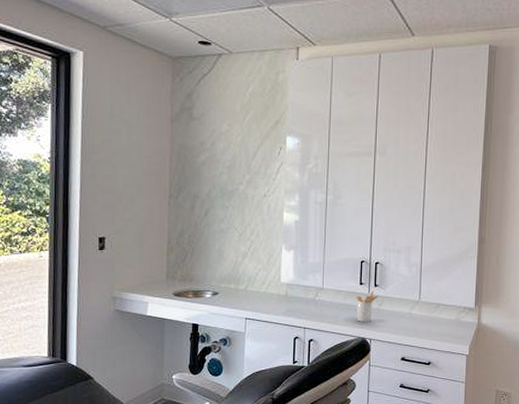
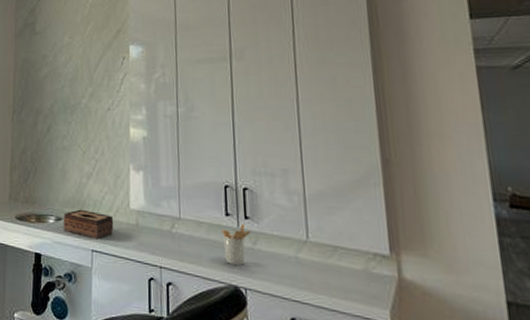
tissue box: none [220,284,266,309] -> present [64,209,114,240]

